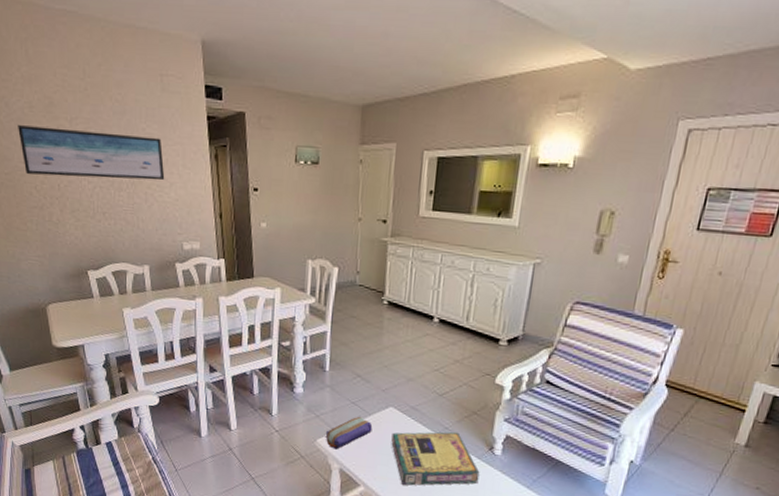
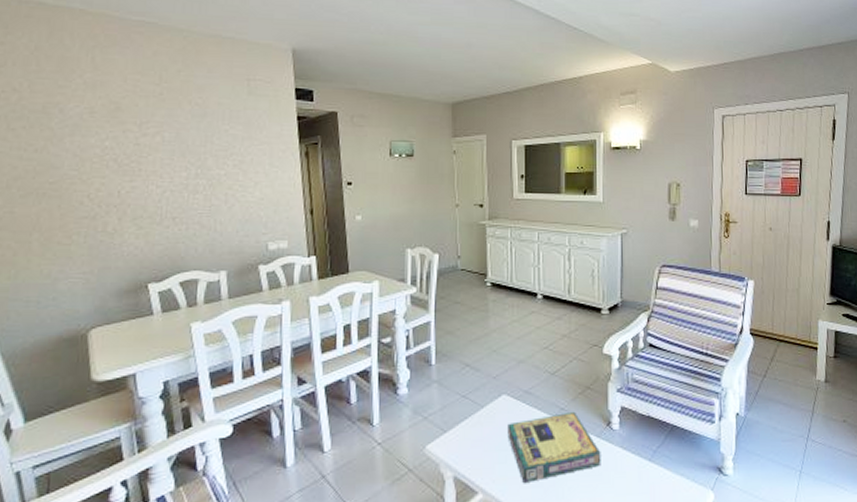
wall art: present [18,125,165,181] -> none [72,131,249,183]
pencil case: present [325,416,373,450] -> none [435,410,486,454]

